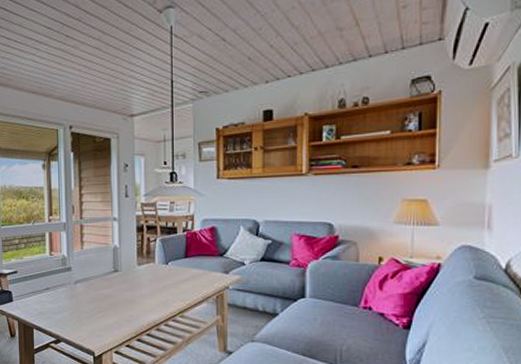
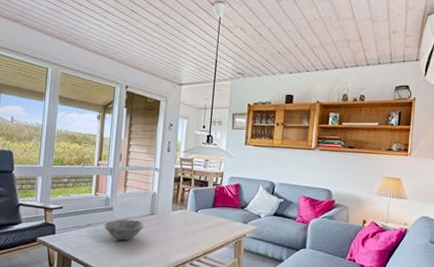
bowl: none [64,280,108,304] -> present [104,219,144,241]

